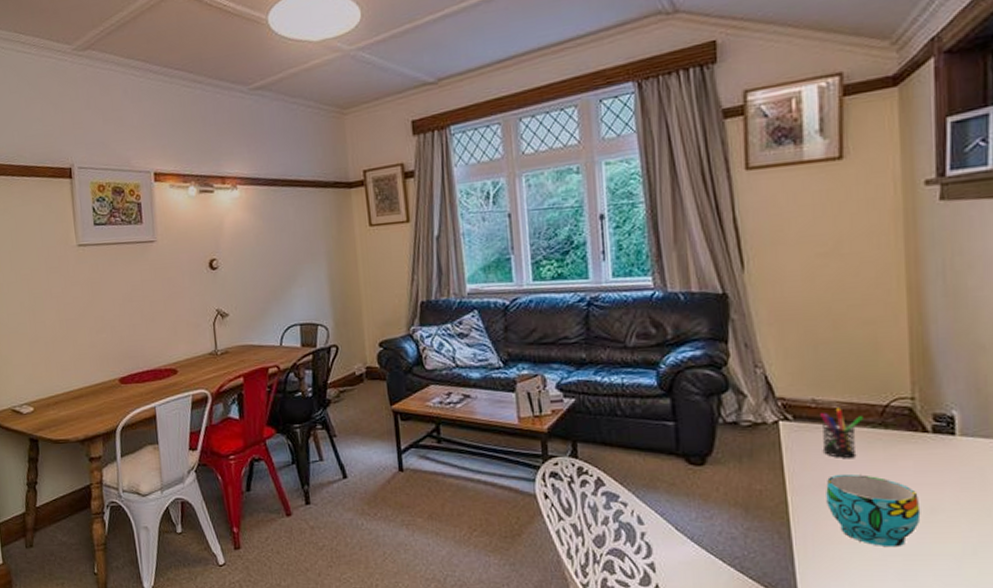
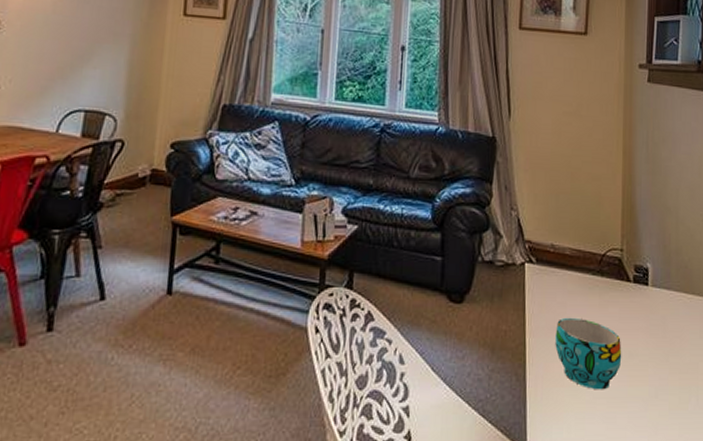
pen holder: present [820,408,865,458] -> none [555,254,588,302]

